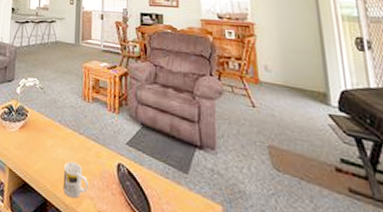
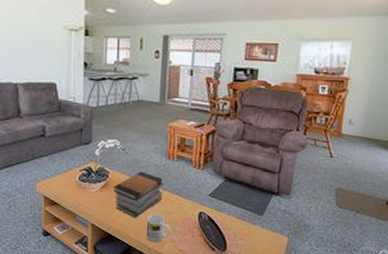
book stack: none [31,112,80,165] -> present [113,171,164,218]

